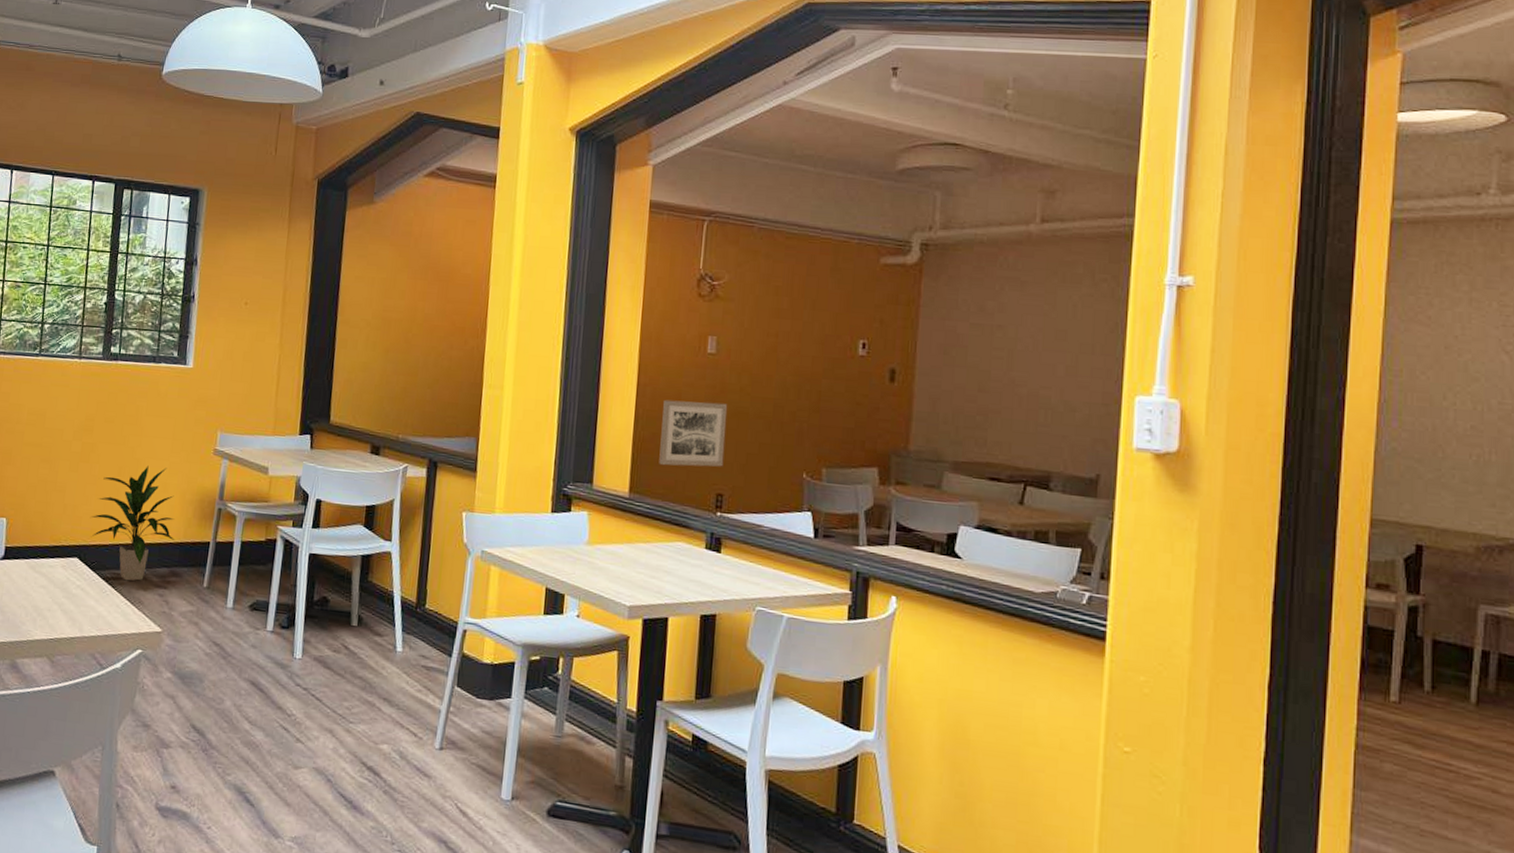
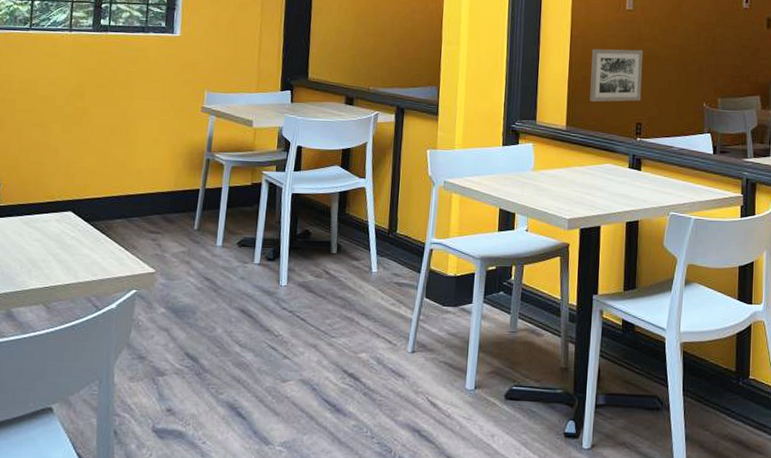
indoor plant: present [90,466,175,581] -> none [83,125,167,229]

